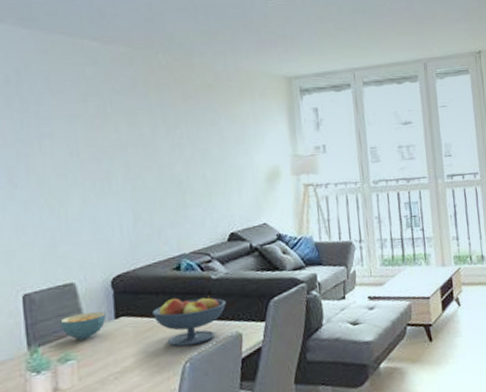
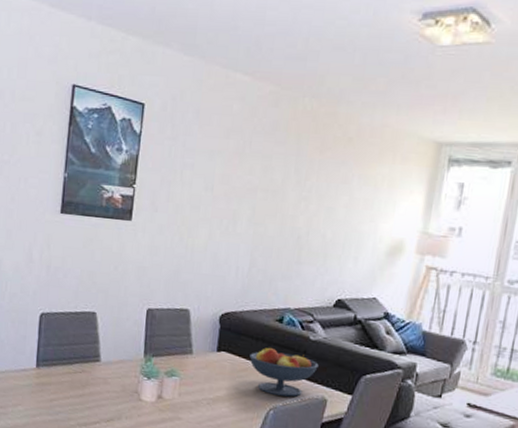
cereal bowl: present [60,311,106,340] -> none [172,337,210,362]

